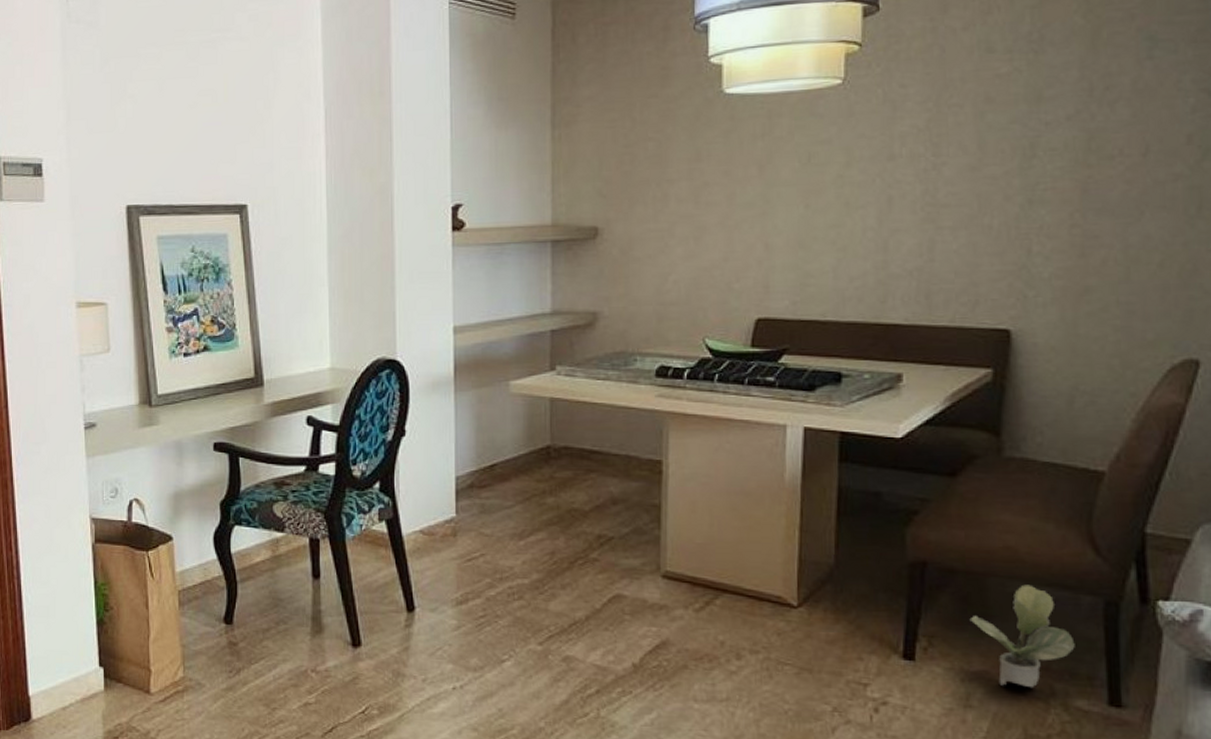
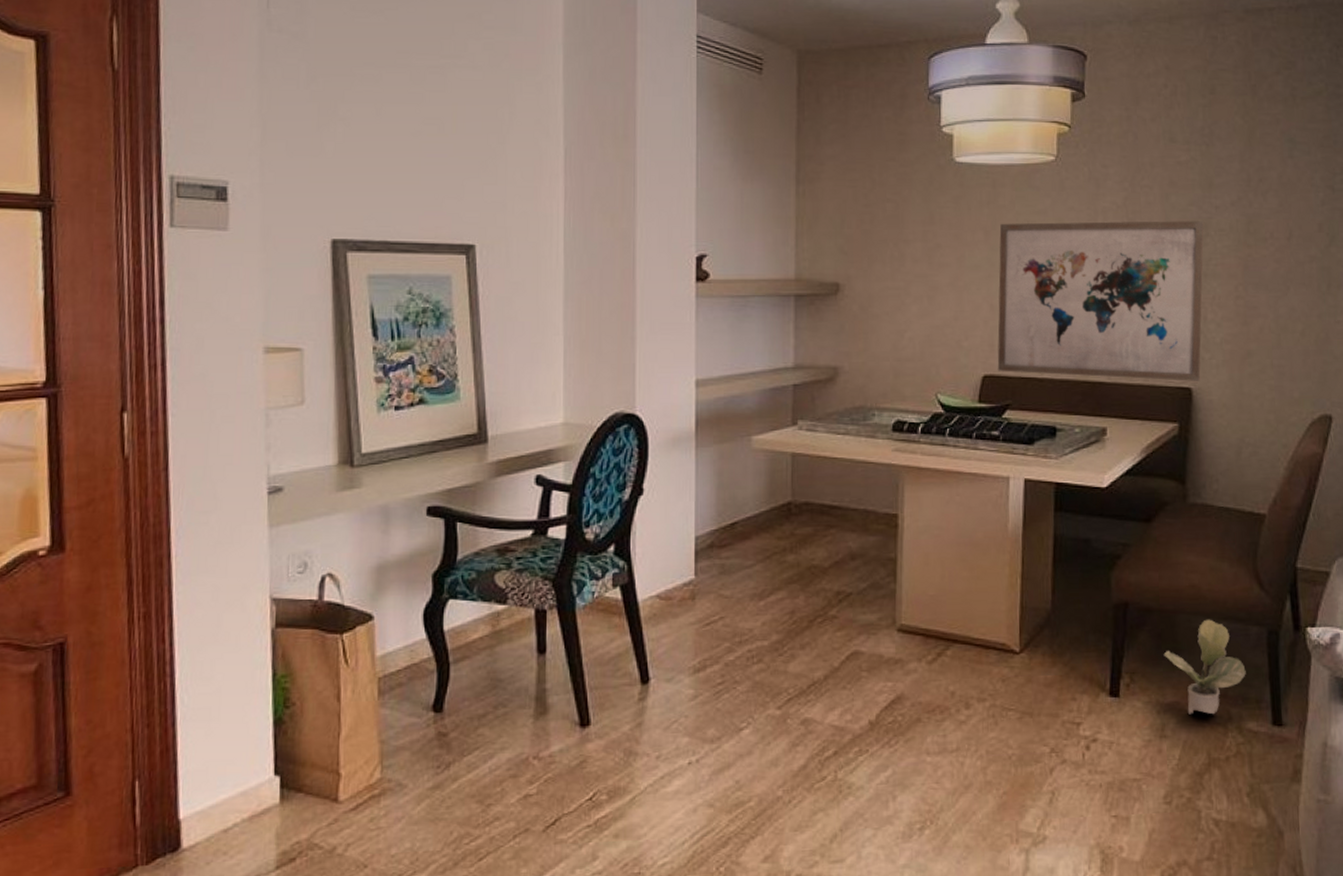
wall art: none [773,140,1030,322] -> present [997,221,1204,381]

